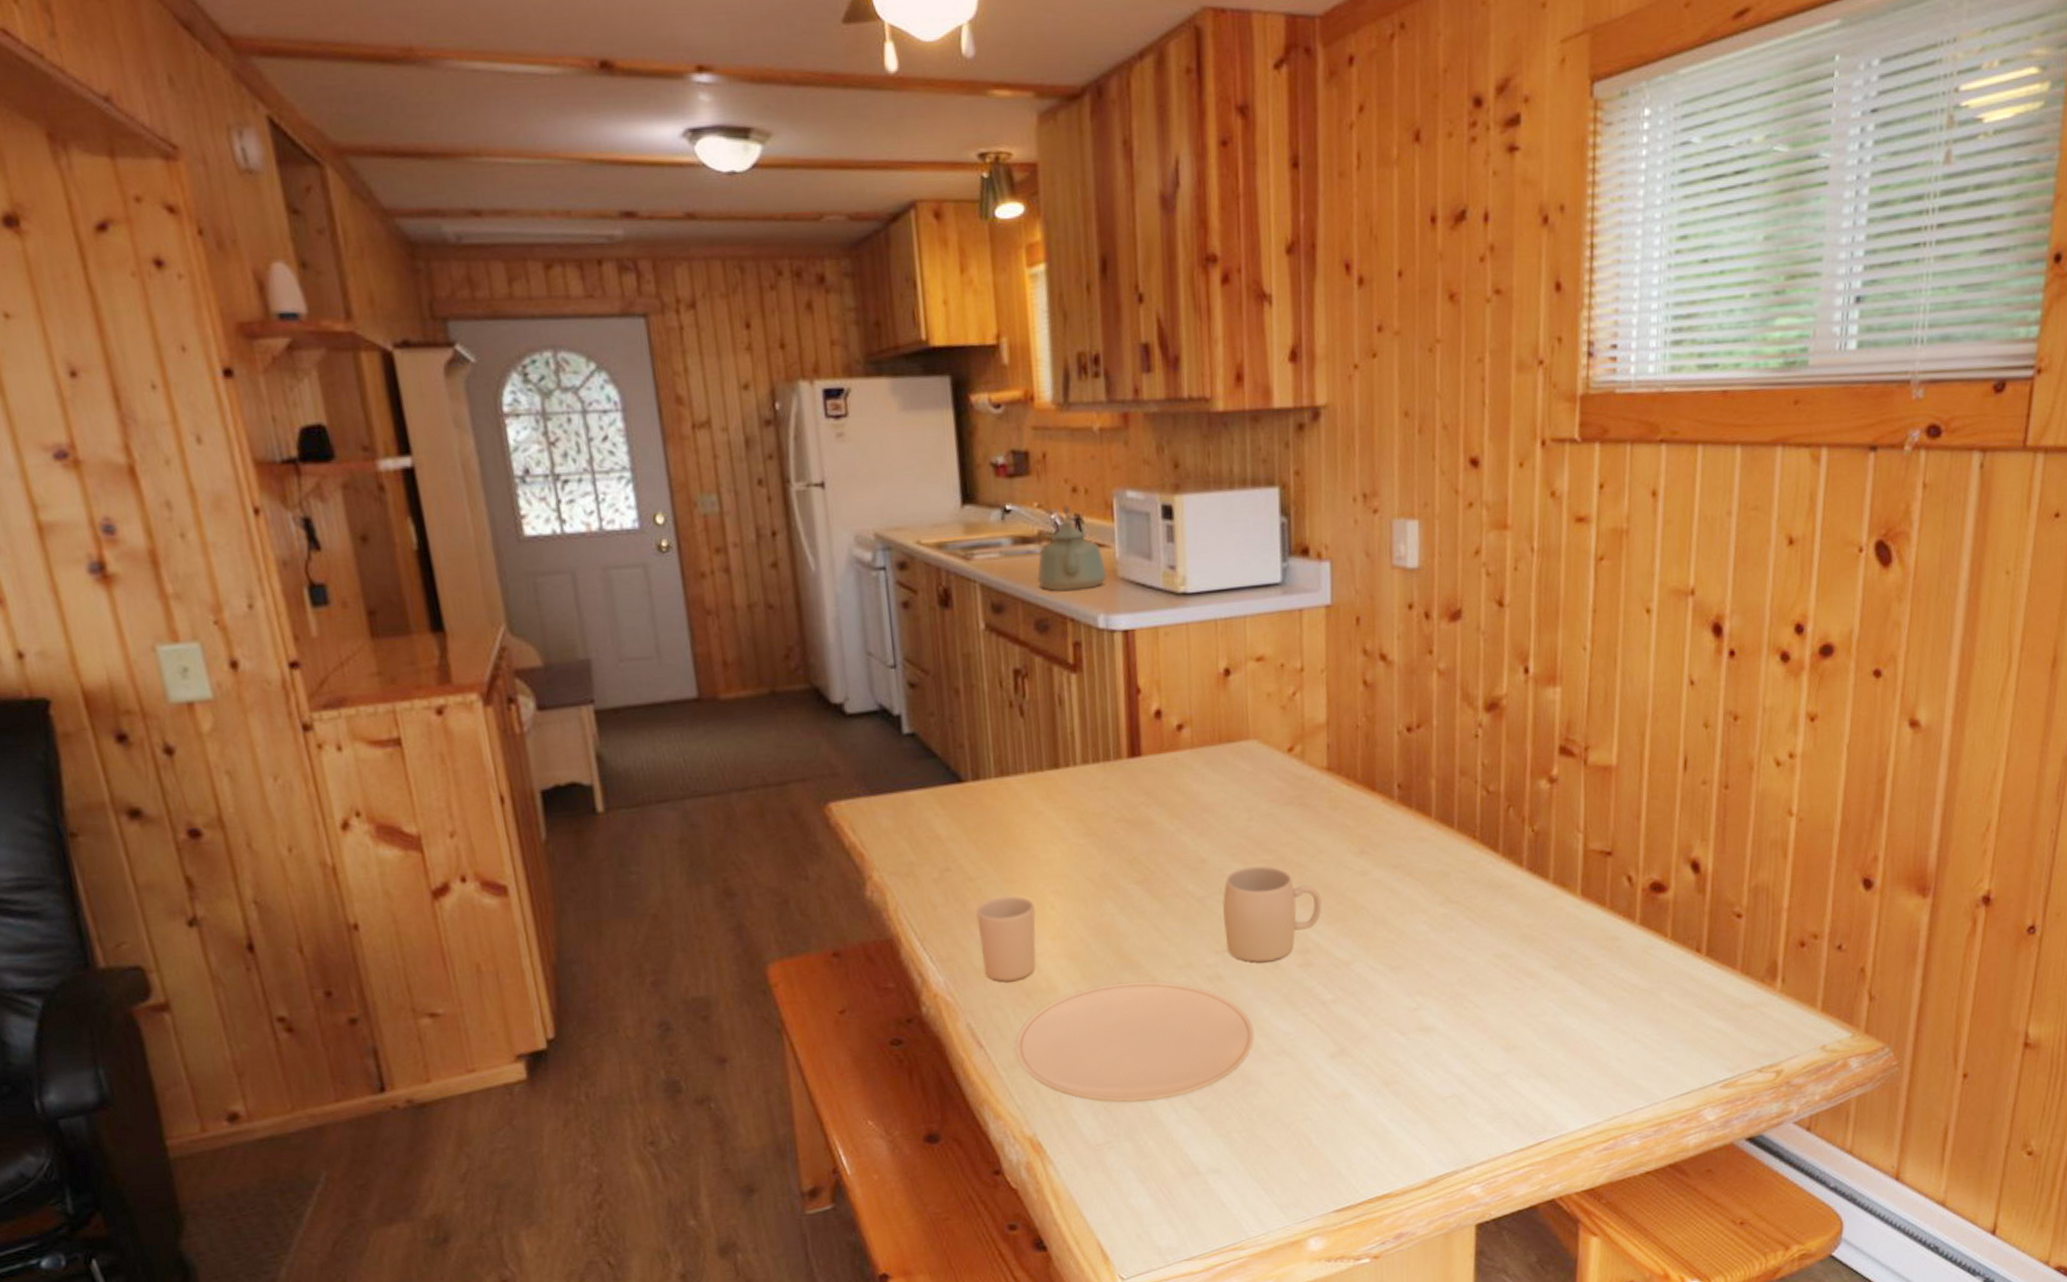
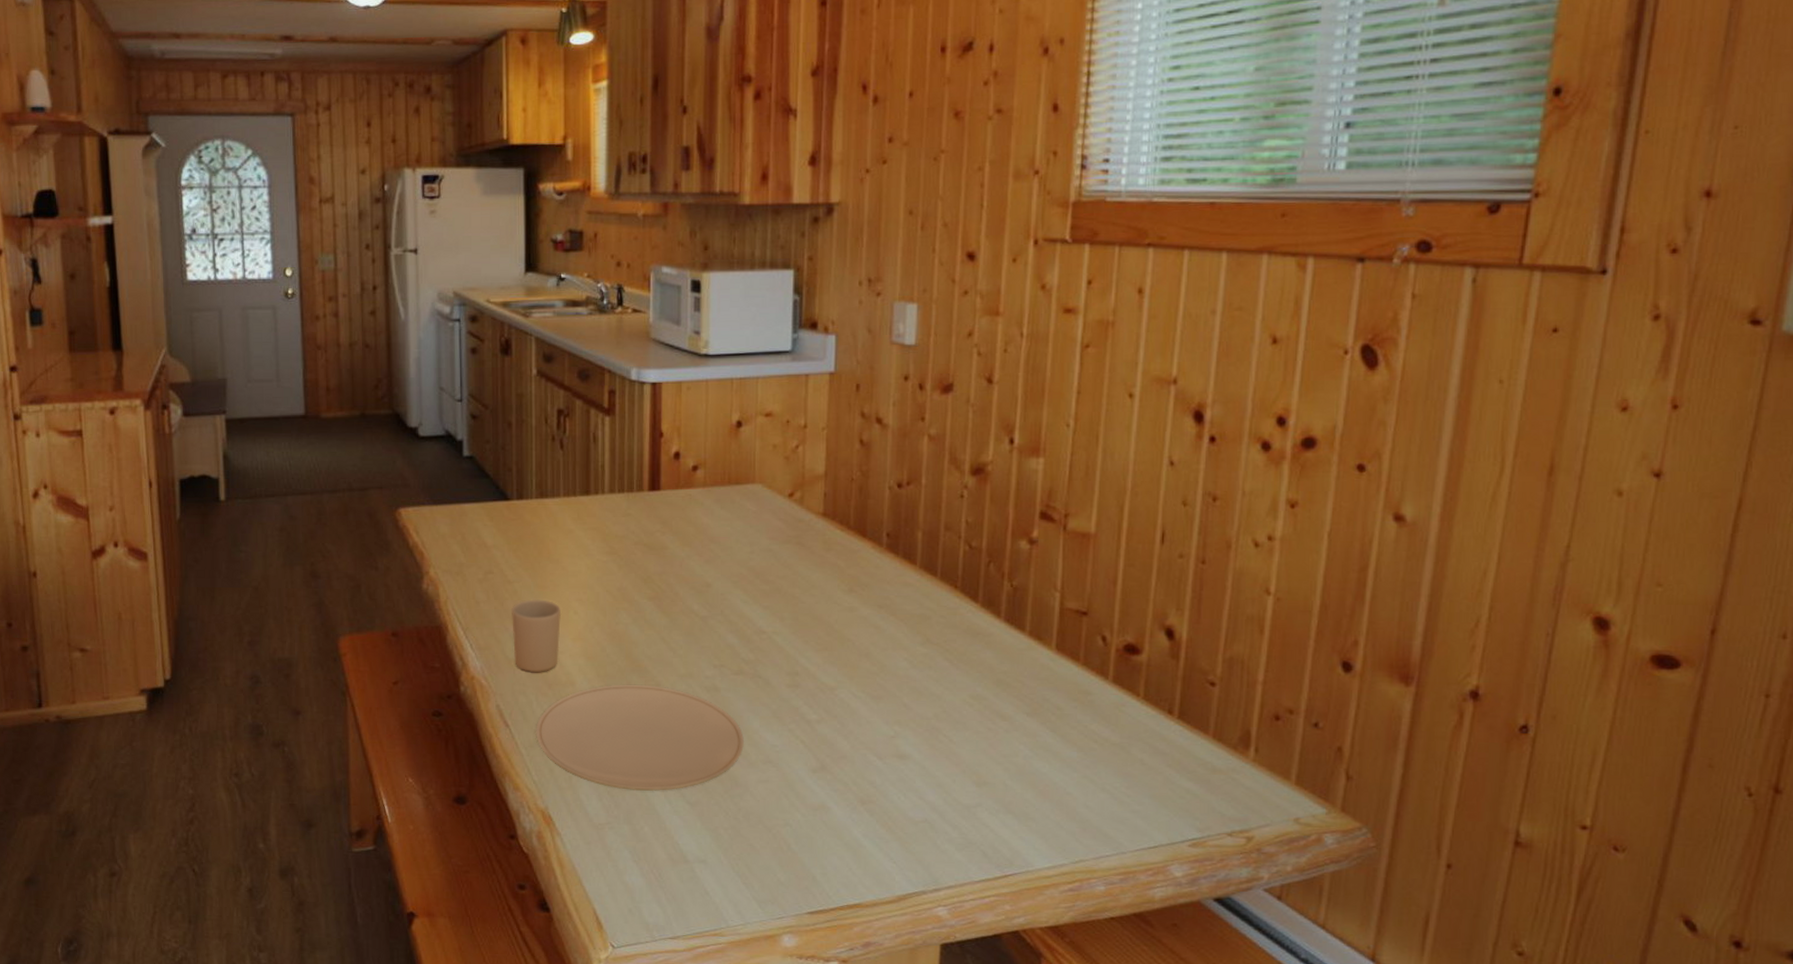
kettle: present [1036,505,1106,592] -> none [582,276,640,348]
mug: present [1223,865,1322,962] -> none [723,594,812,680]

